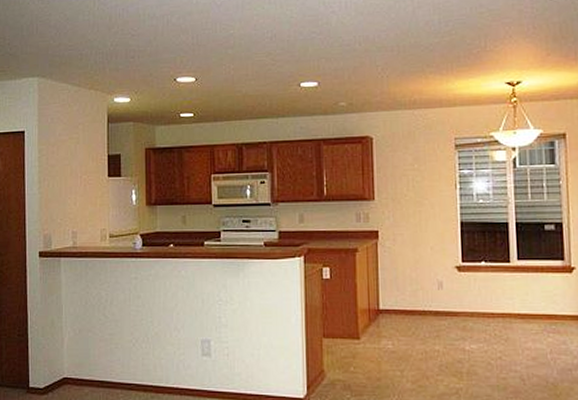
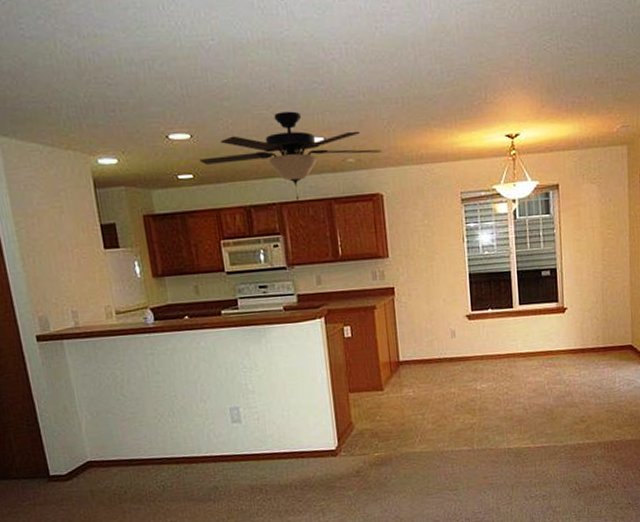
ceiling fan: none [201,58,375,153] -> present [200,111,382,214]

